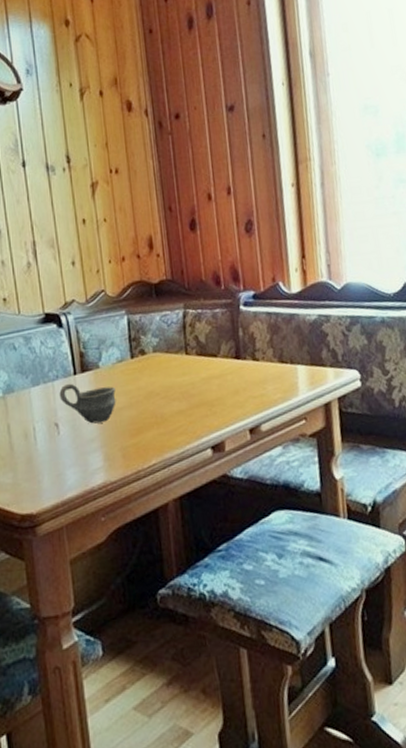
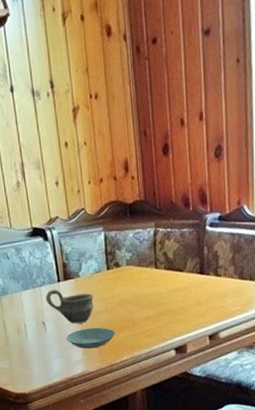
saucer: none [83,426,142,454] -> present [66,327,116,349]

